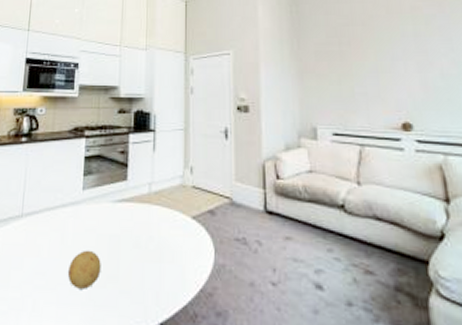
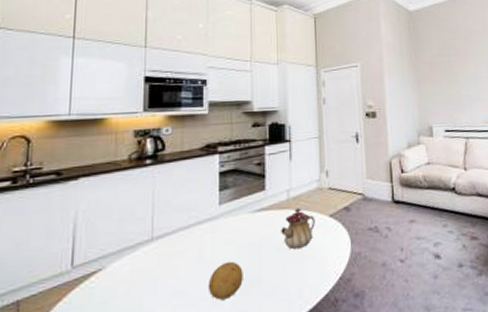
teapot: none [141,204,176,249] -> present [281,208,315,250]

